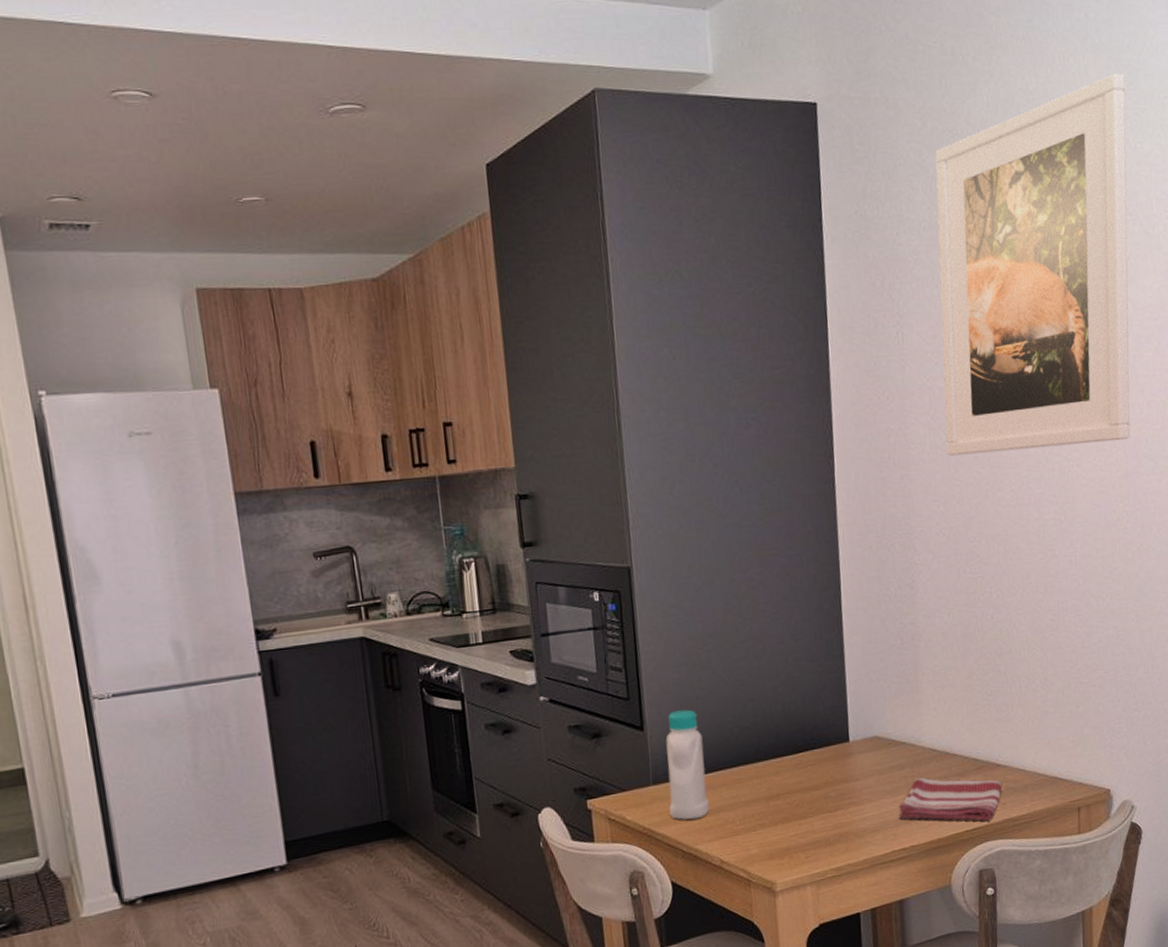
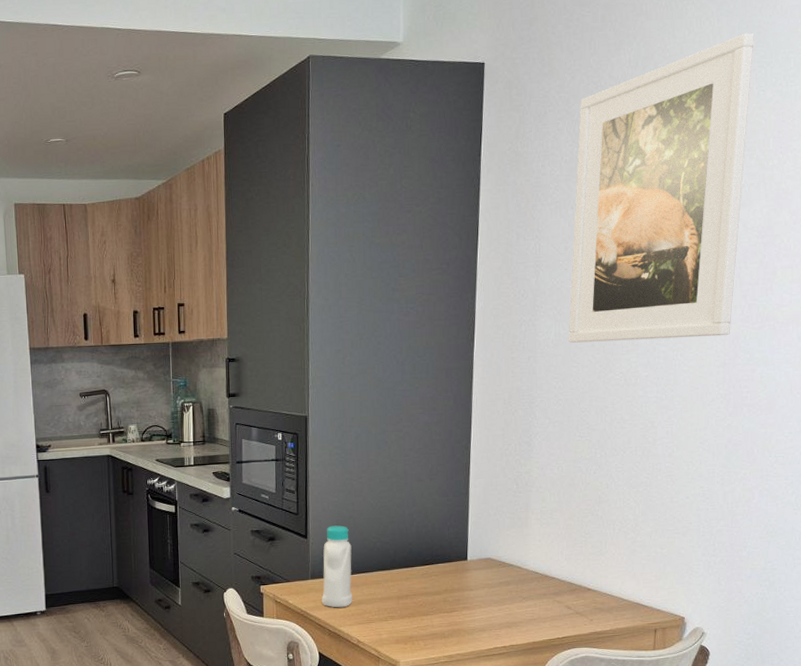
dish towel: present [899,777,1003,821] -> none [503,592,591,632]

